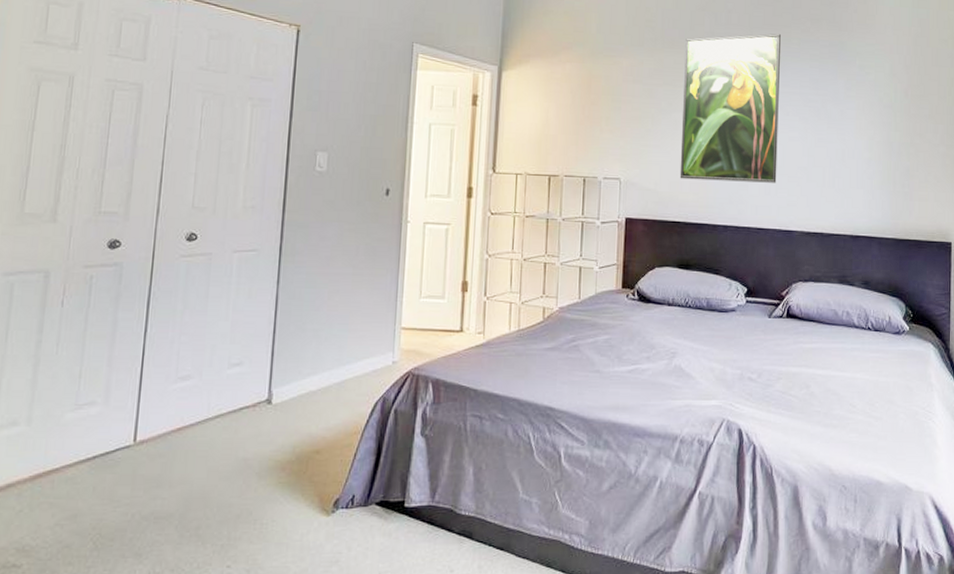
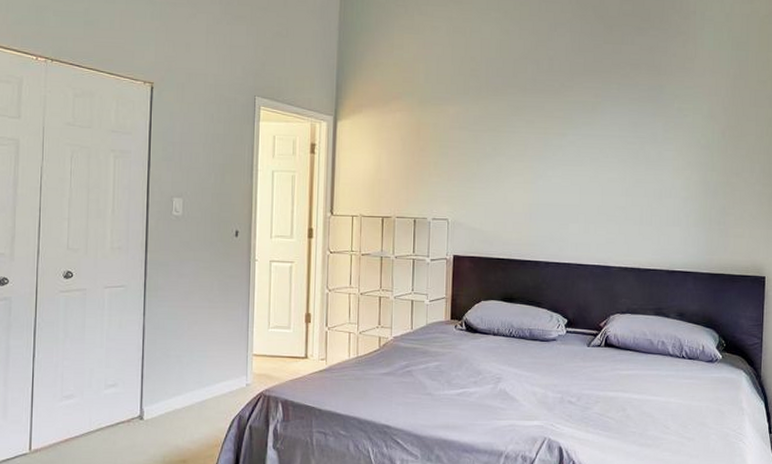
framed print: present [679,33,781,183] -> none [503,79,601,222]

